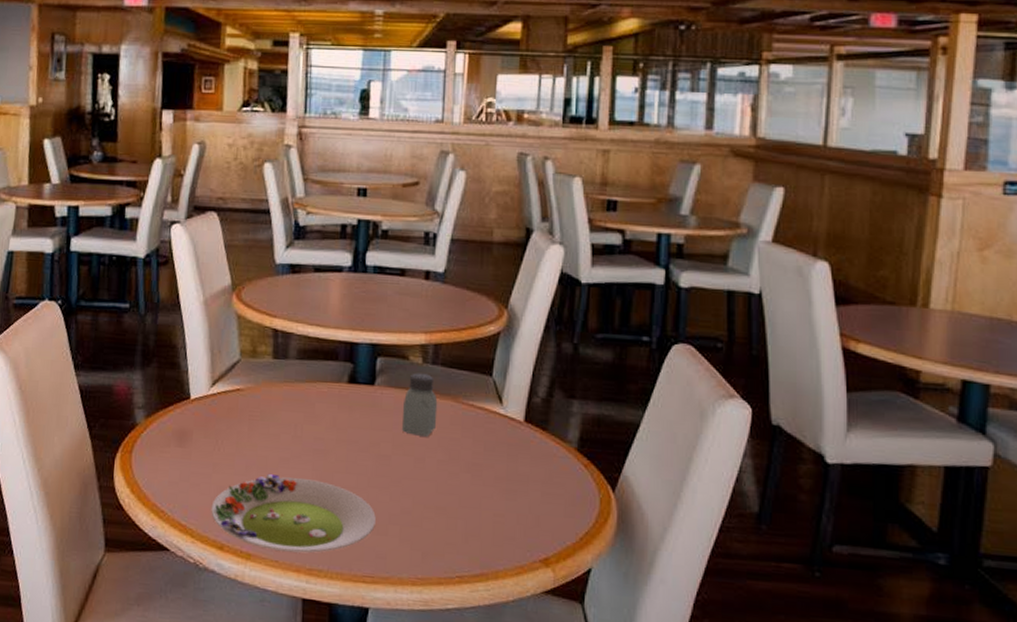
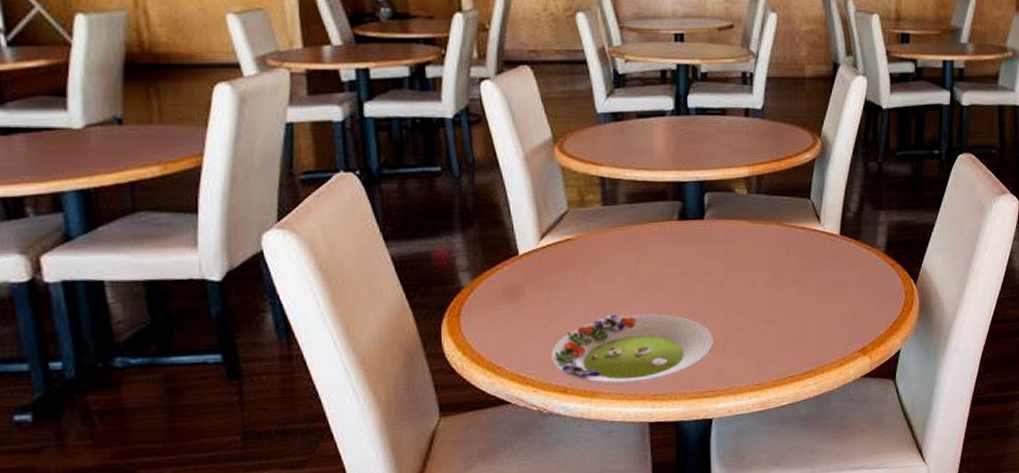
saltshaker: present [401,373,438,437] -> none [731,203,764,260]

